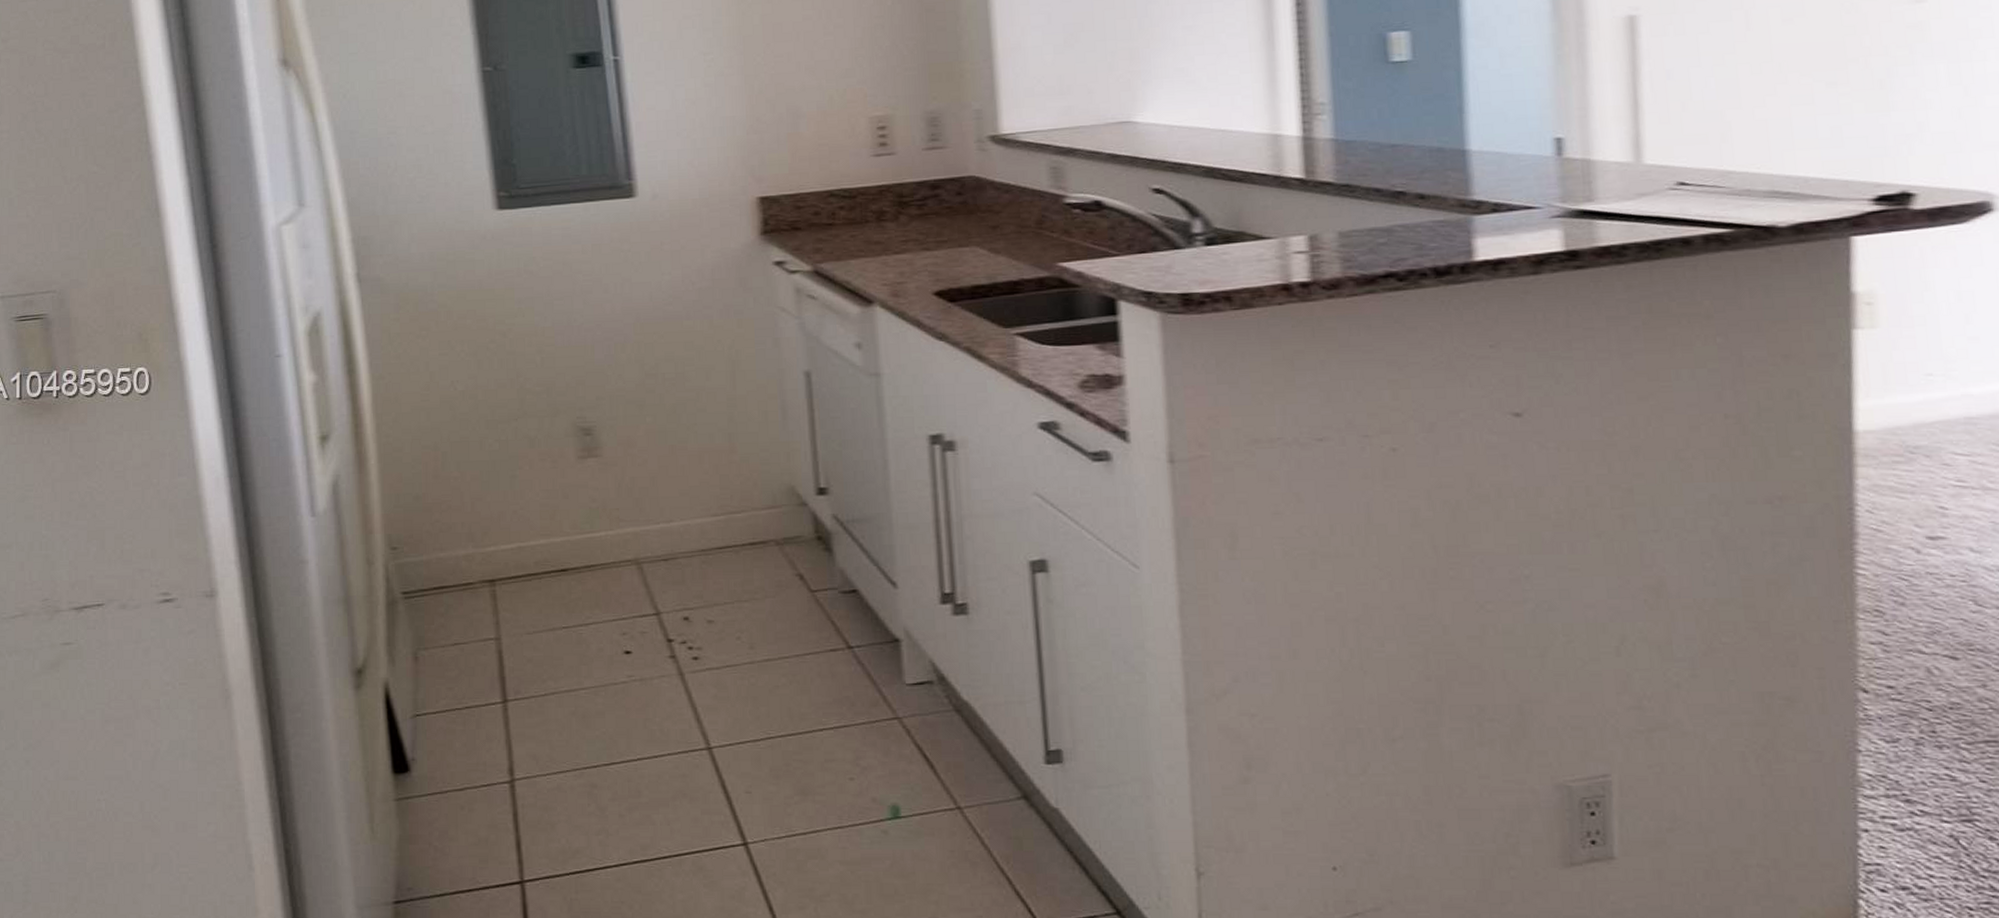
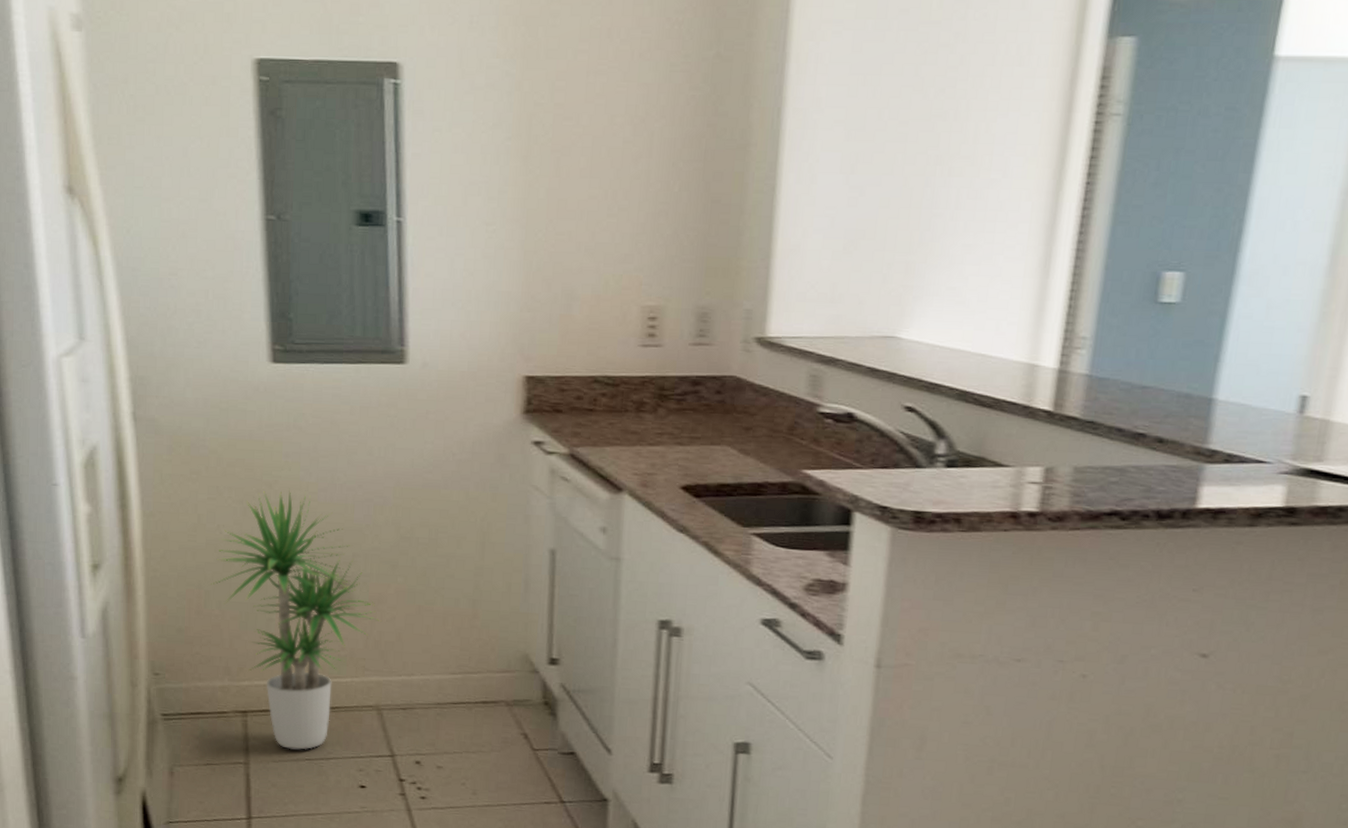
potted plant: none [448,335,633,618] -> present [211,488,381,750]

